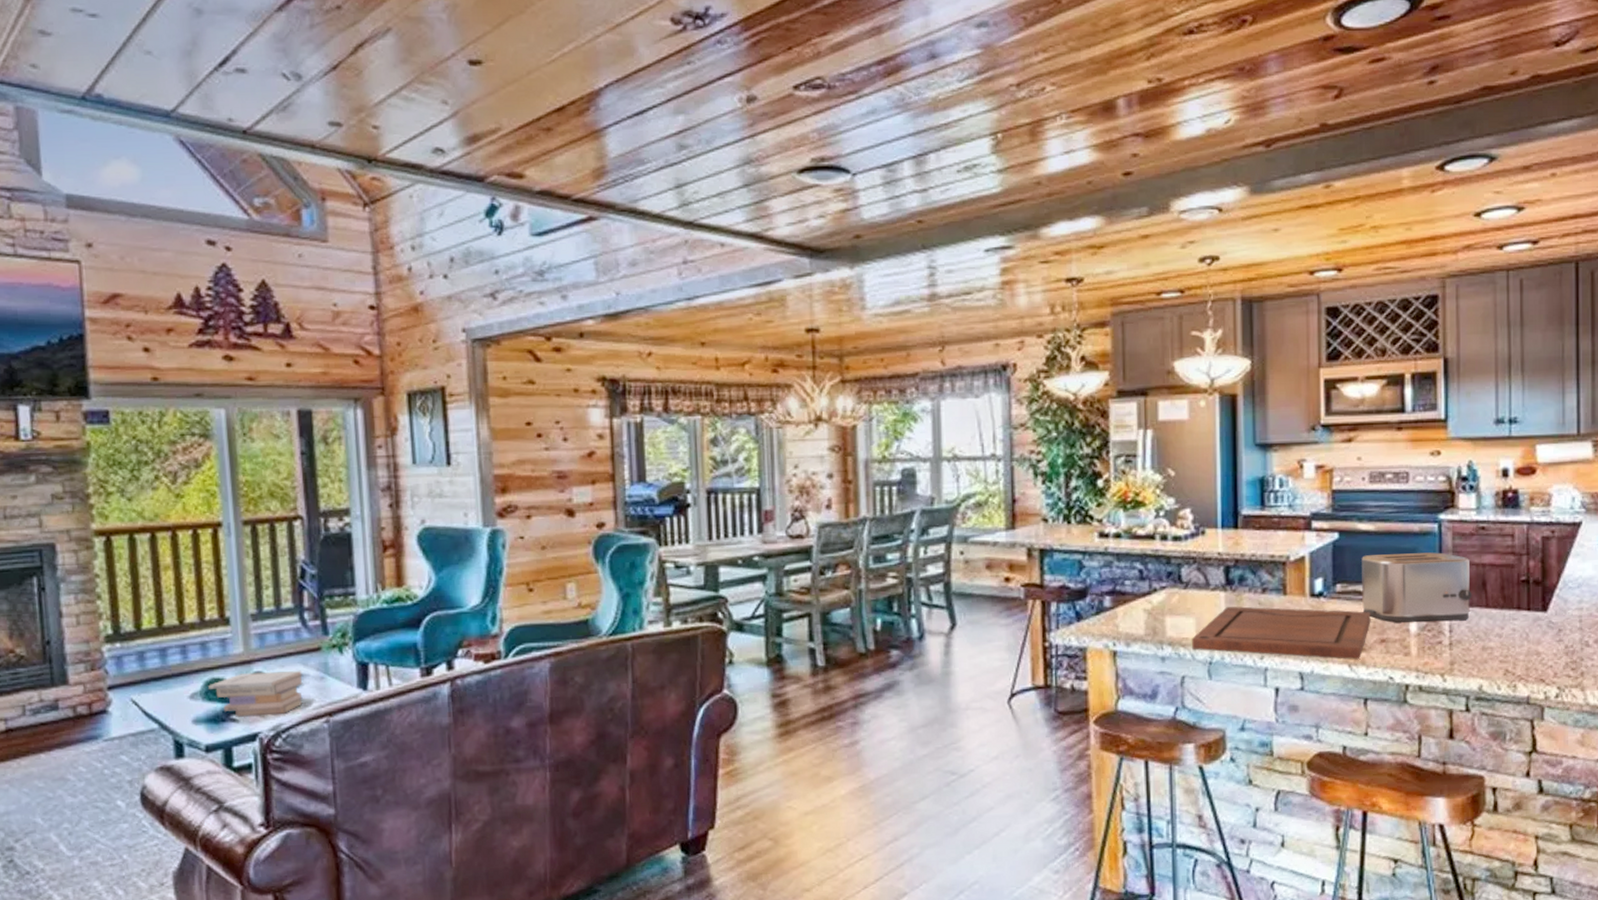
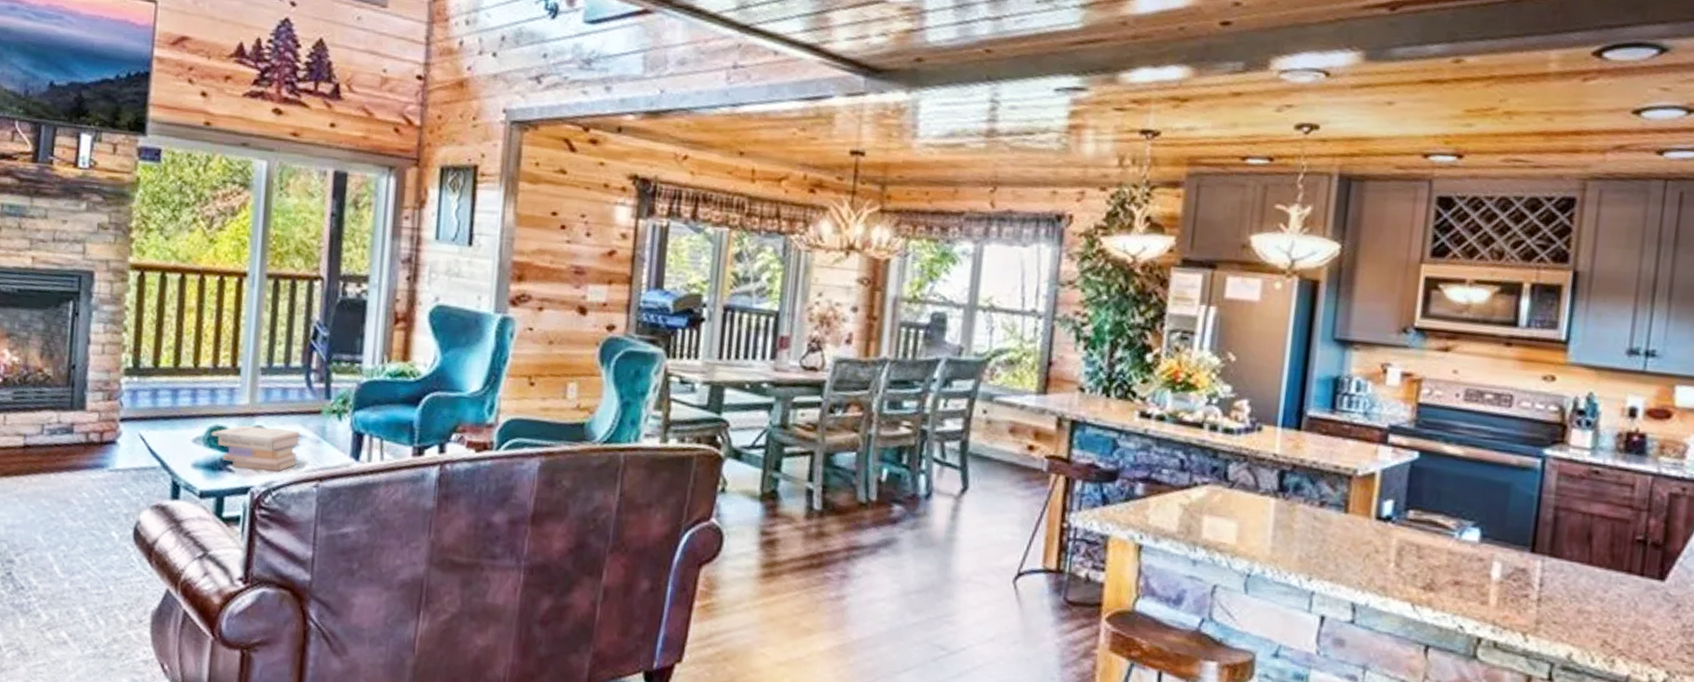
cutting board: present [1192,606,1371,659] -> none [1229,515,1446,599]
toaster: present [1362,552,1472,624] -> none [1437,482,1575,576]

